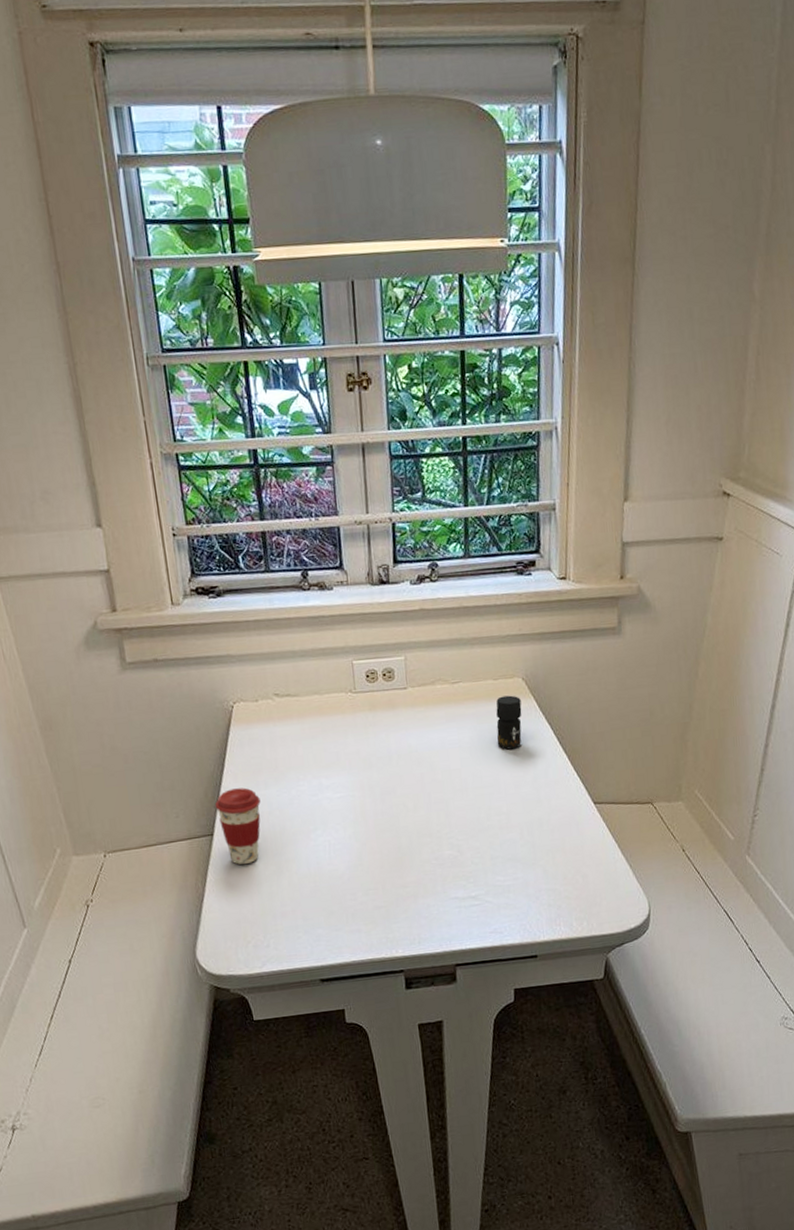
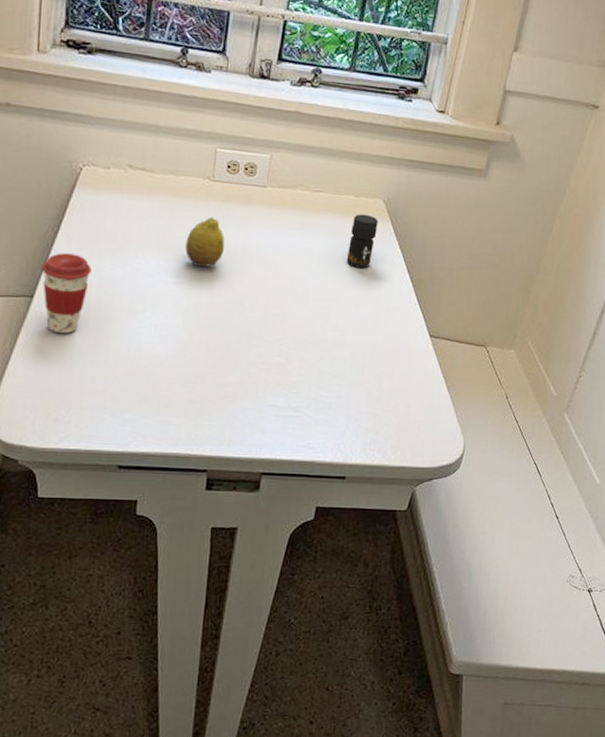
lemon: none [341,727,379,778] -> present [185,217,225,267]

